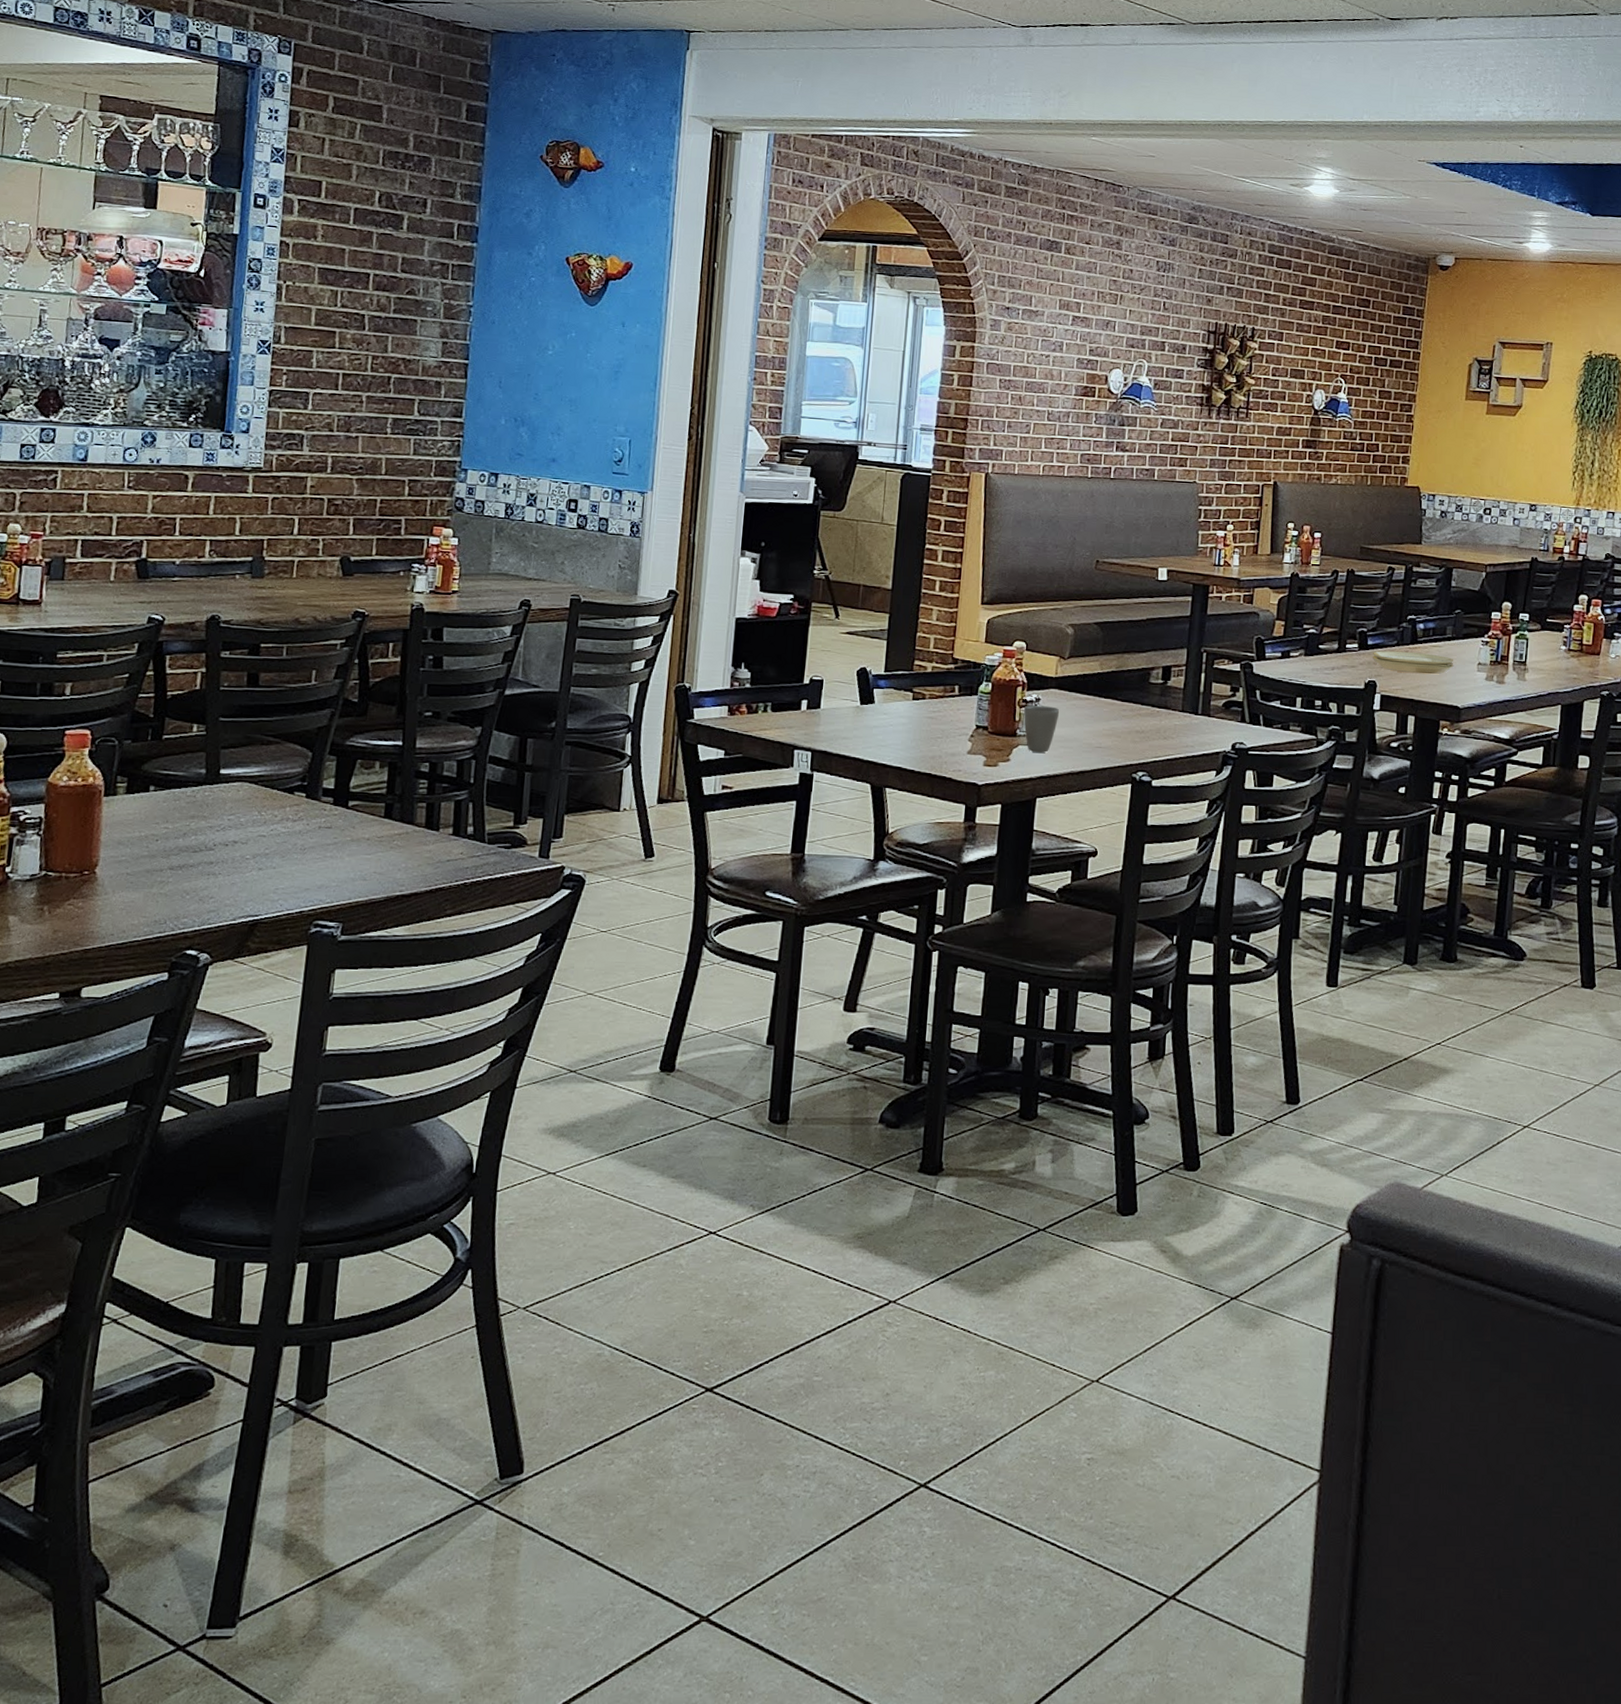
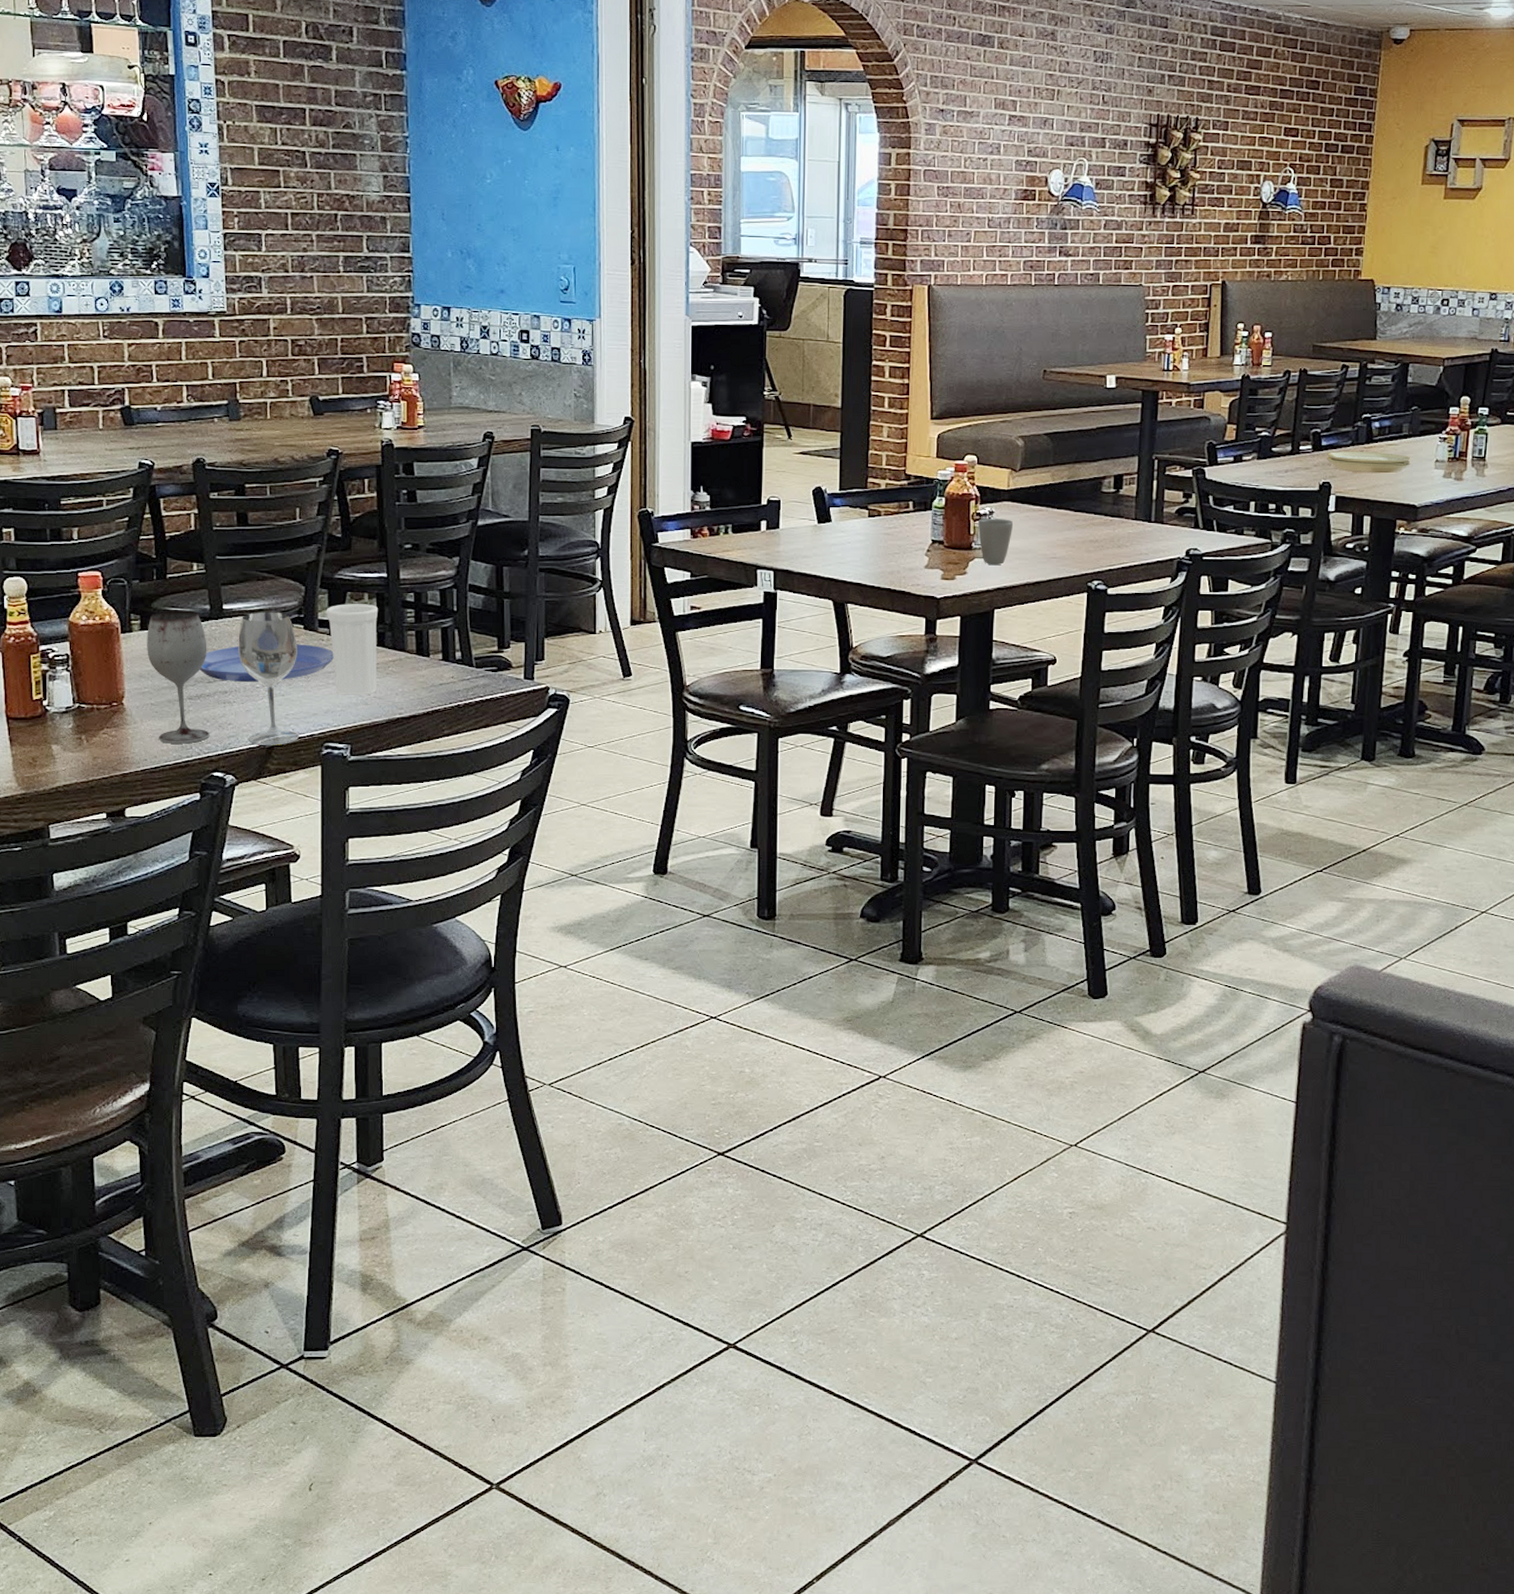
wineglass: none [129,773,297,922] -> present [147,610,300,745]
plate: none [185,813,336,853] -> present [199,644,334,682]
cup: none [331,772,389,871] -> present [326,604,378,697]

